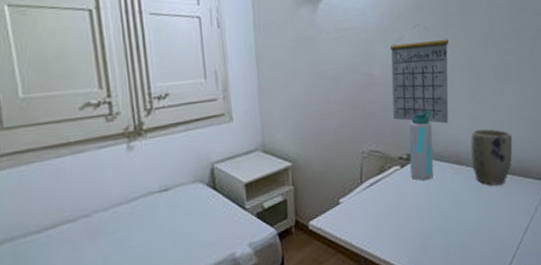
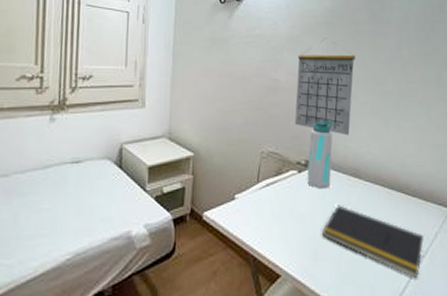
notepad: none [429,193,526,252] -> present [322,205,424,278]
plant pot: present [470,129,513,186] -> none [370,145,414,205]

